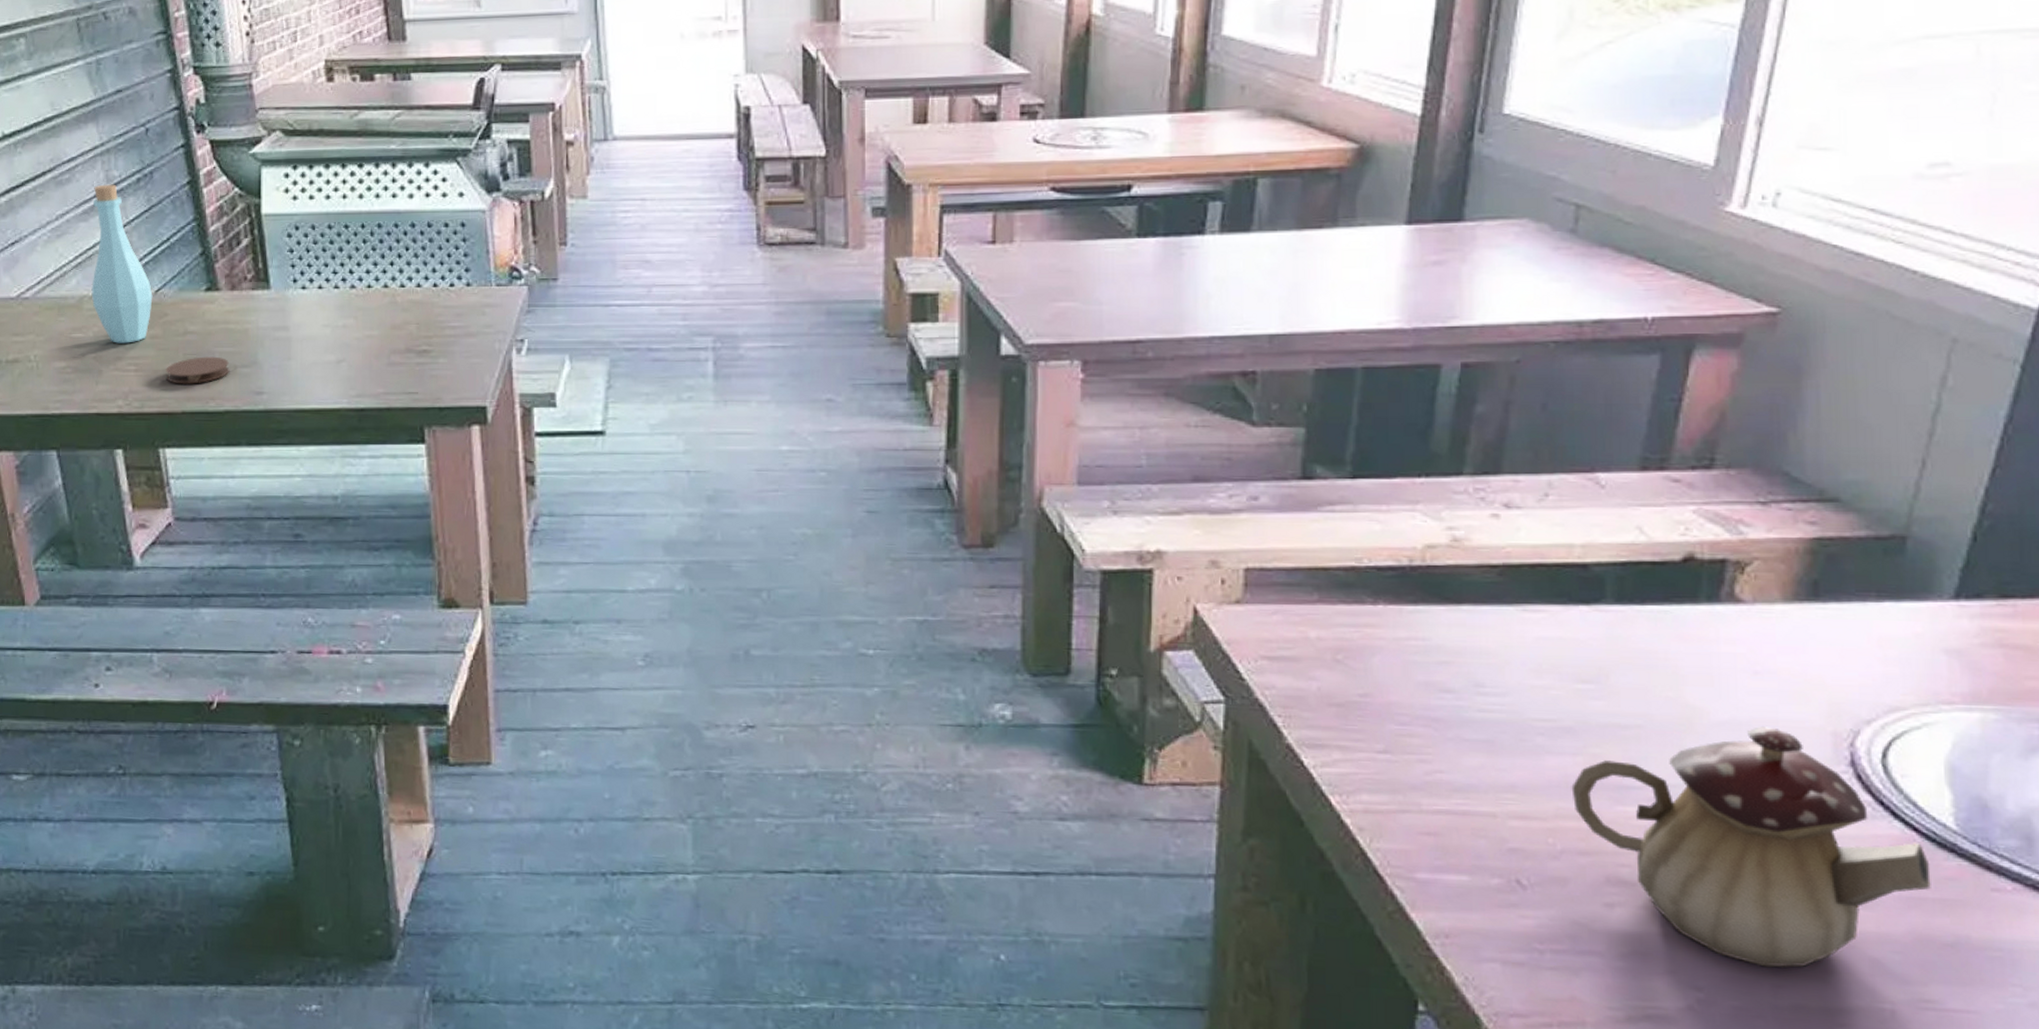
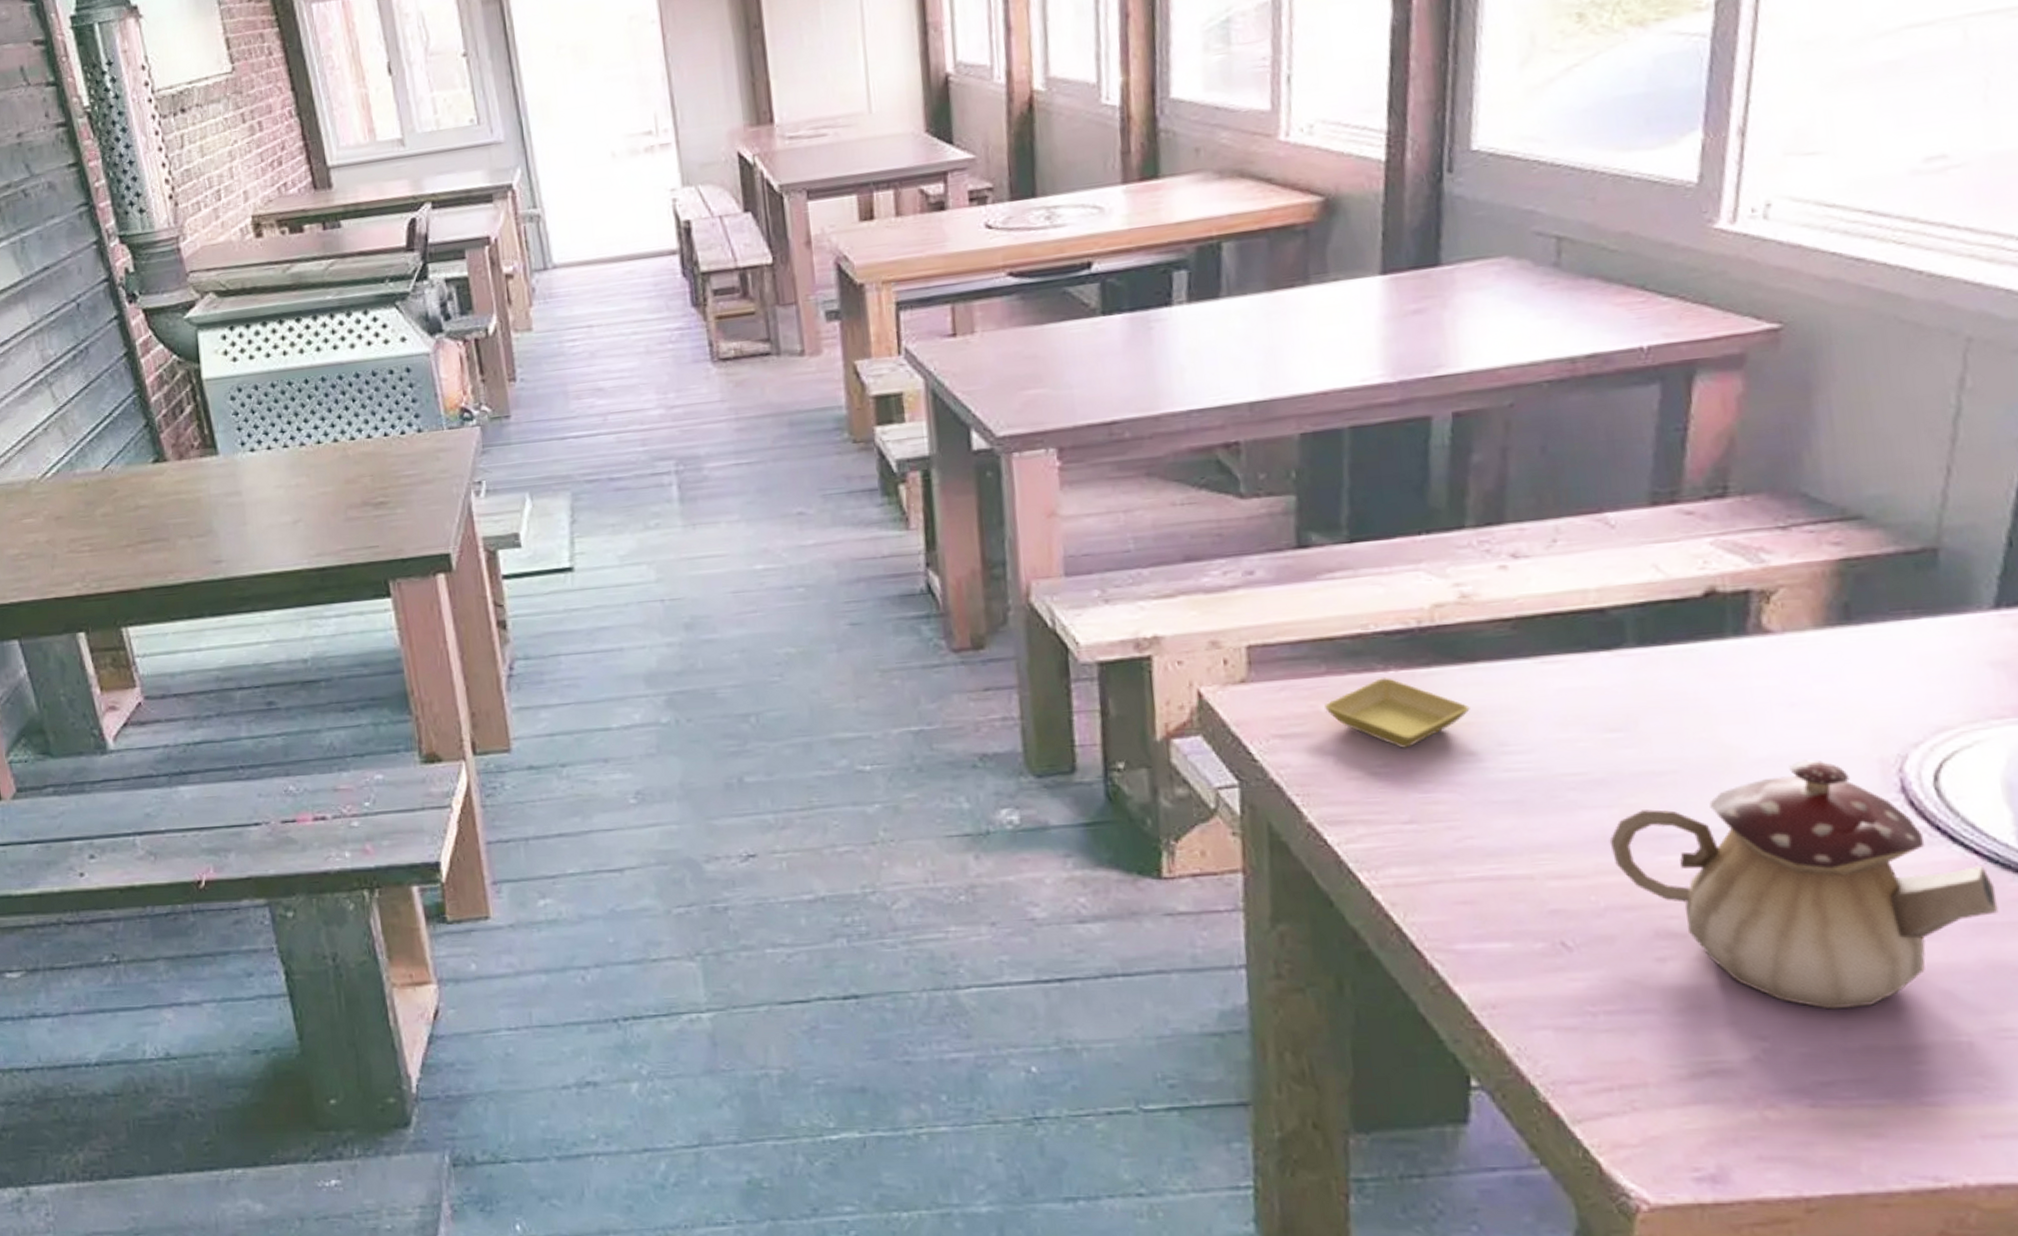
bottle: present [91,184,153,343] -> none [30,363,101,525]
coaster: present [166,356,230,384] -> none [120,529,186,561]
saucer: none [1314,611,1451,680] -> present [1325,678,1470,748]

